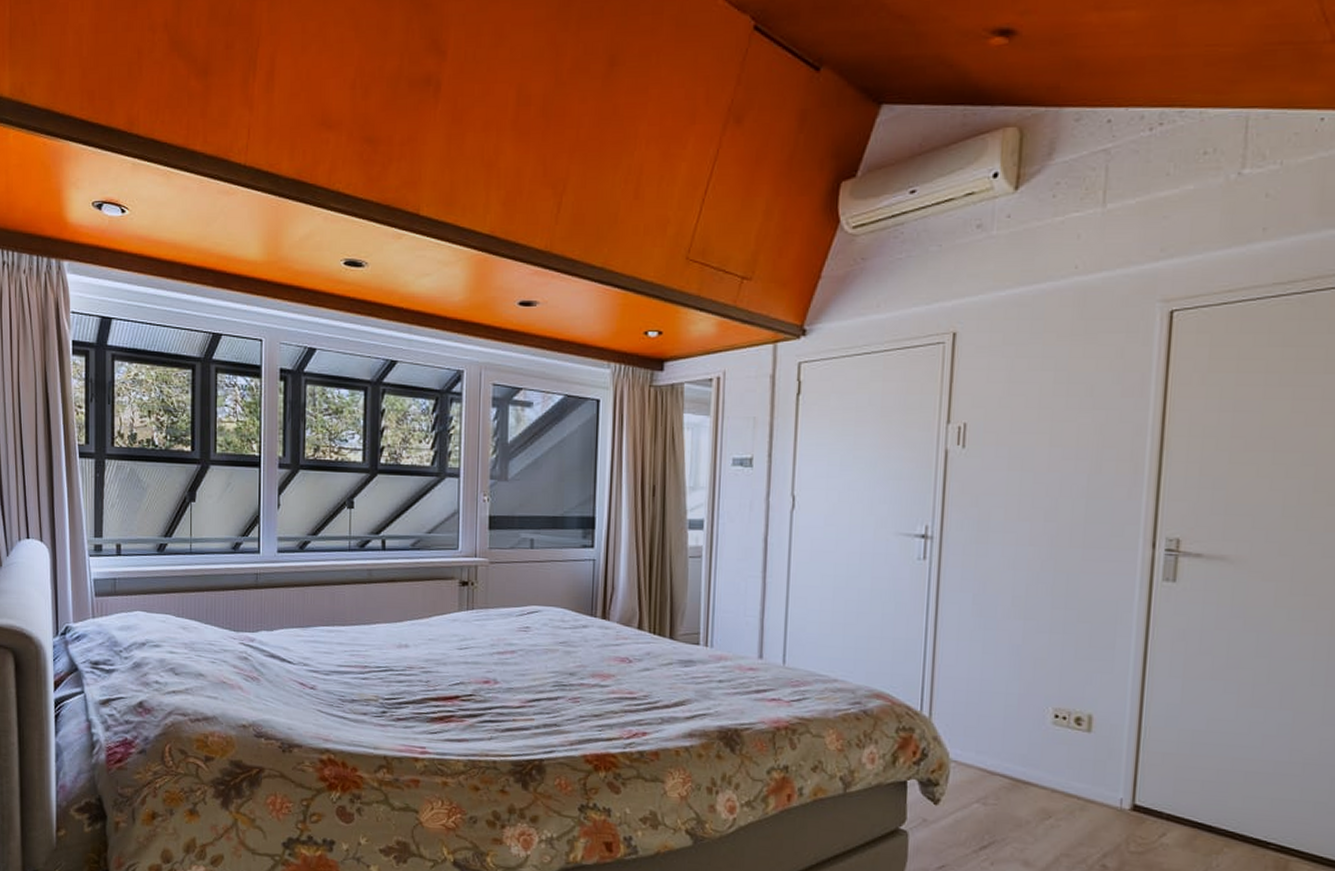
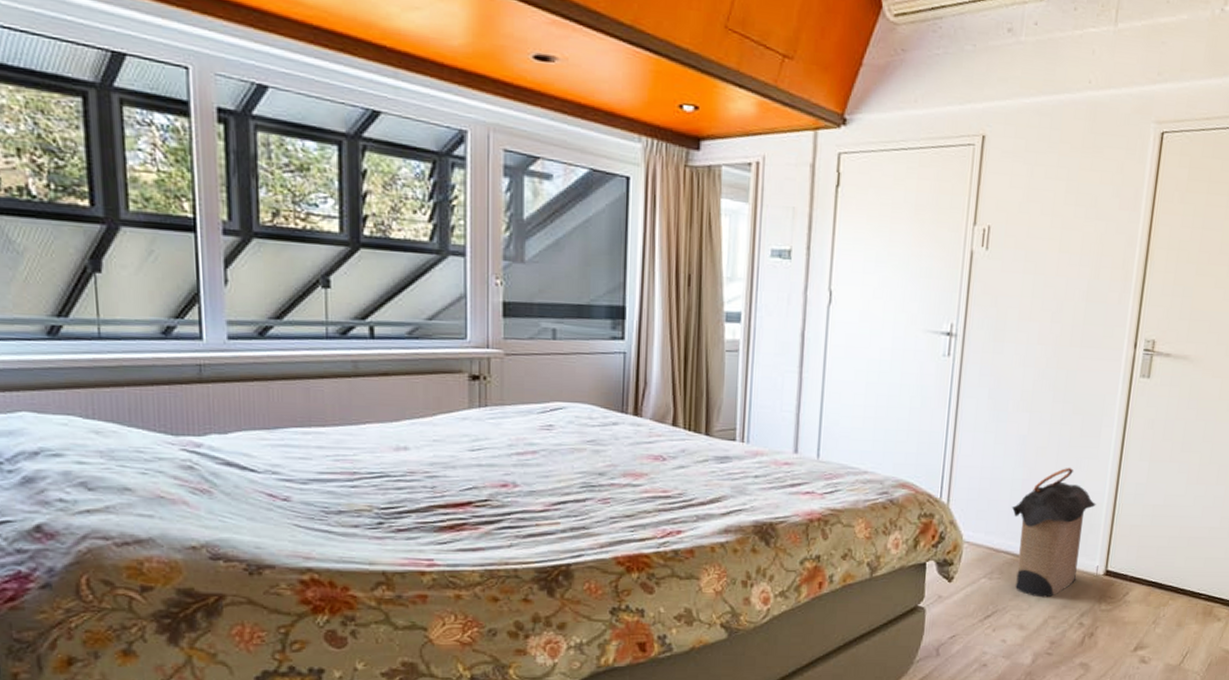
laundry hamper: none [1006,682,1115,832] -> present [1011,467,1096,598]

